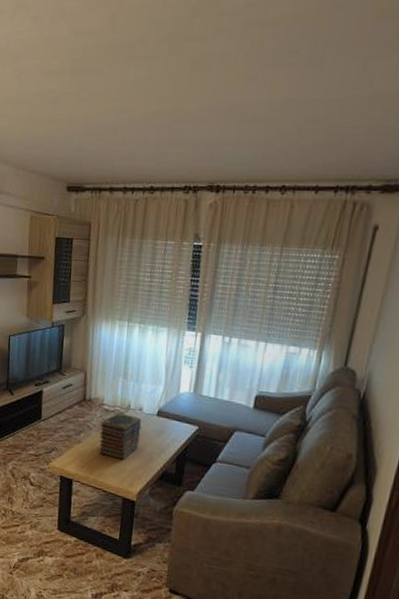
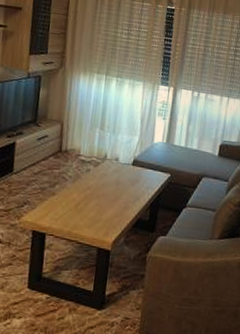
book stack: present [99,412,142,460] -> none [74,162,118,210]

